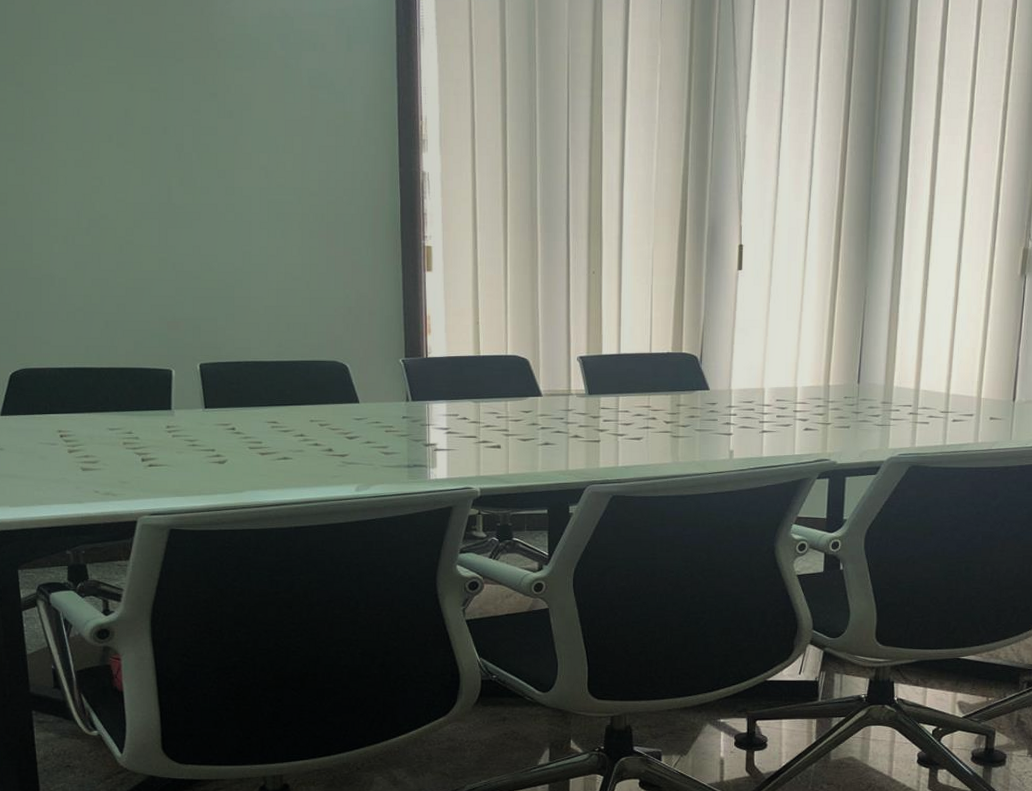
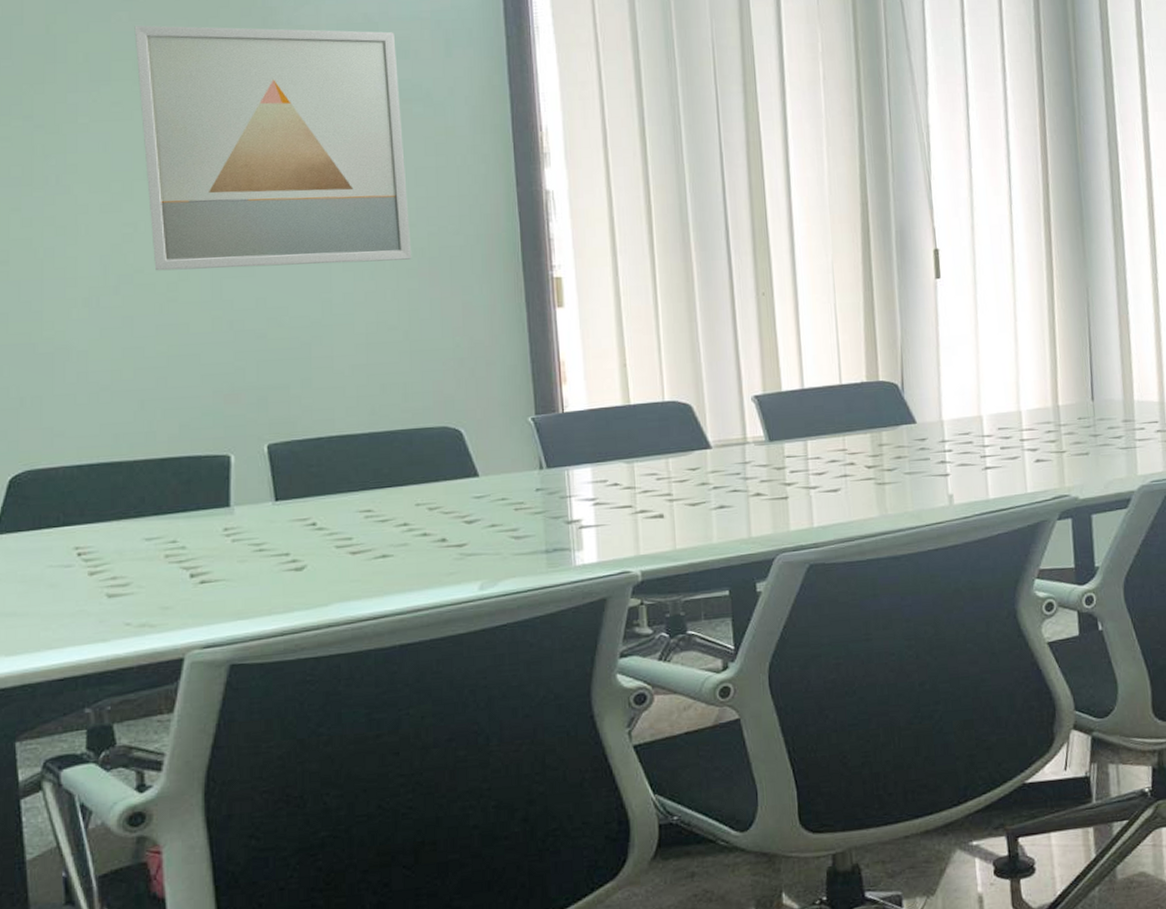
wall art: none [100,9,314,223] -> present [134,25,412,271]

